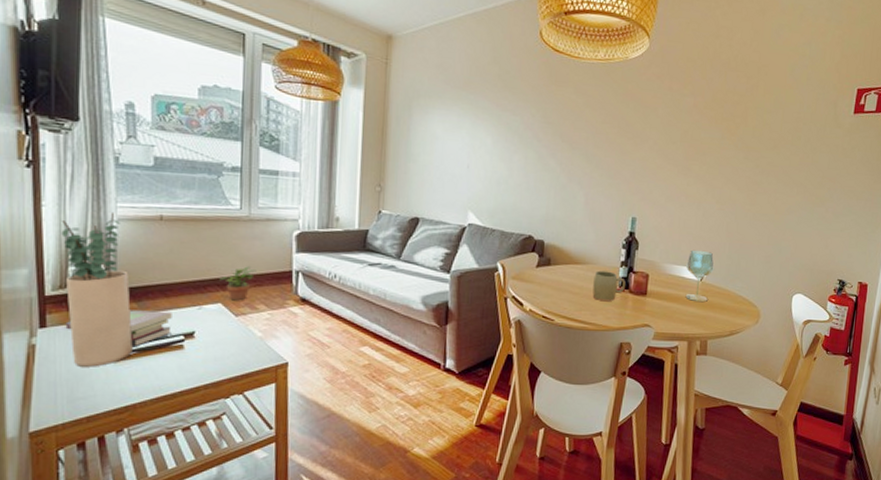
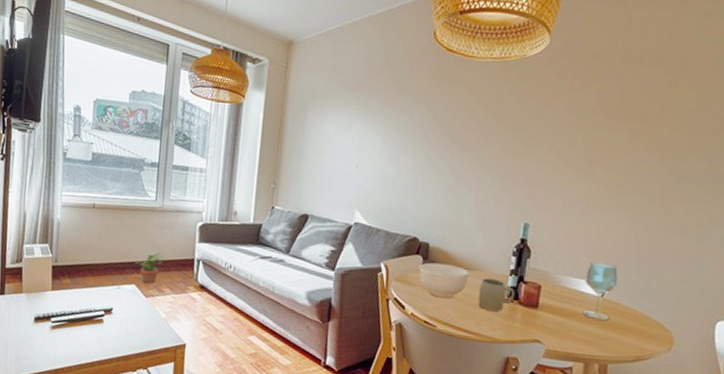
vase: present [61,211,133,367] -> none [21,199,67,332]
books: present [65,310,172,347] -> none [18,285,97,318]
bowl: none [535,259,584,293] -> present [418,262,470,299]

